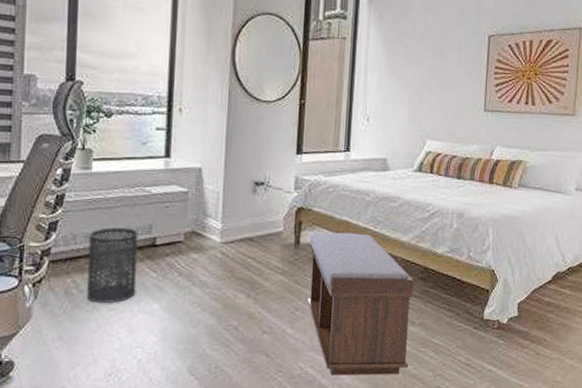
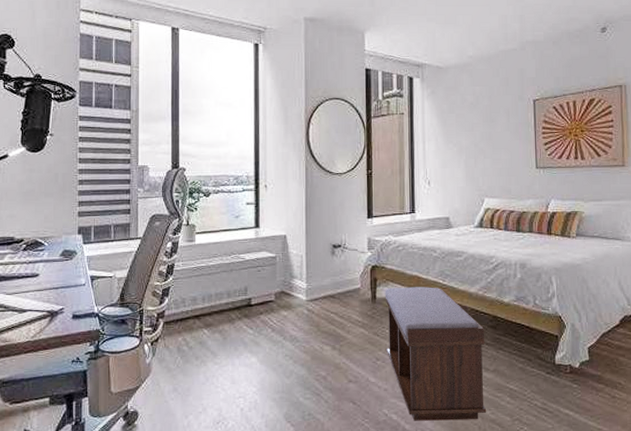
trash can: present [86,227,139,303] -> none [194,291,236,358]

